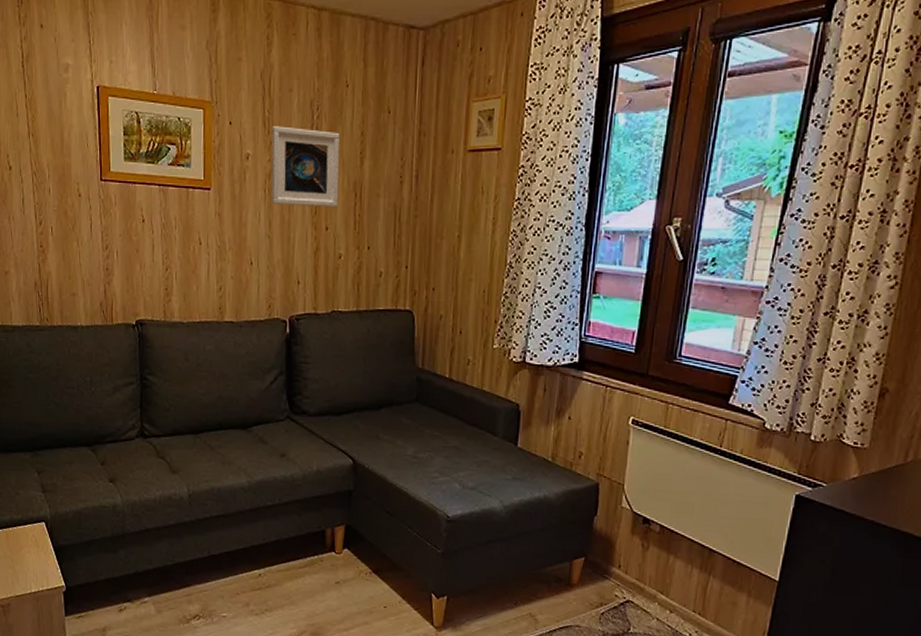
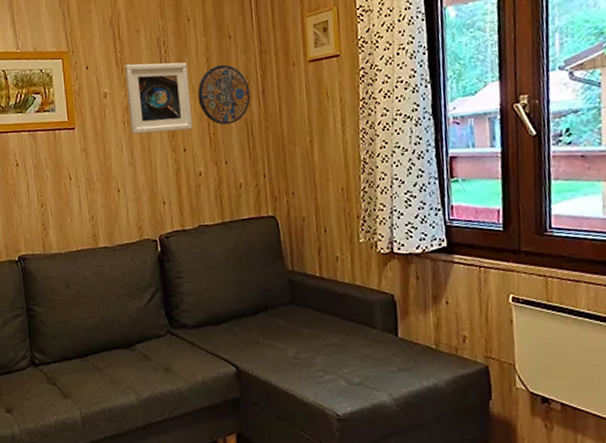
manhole cover: none [347,141,403,207] -> present [198,64,251,125]

